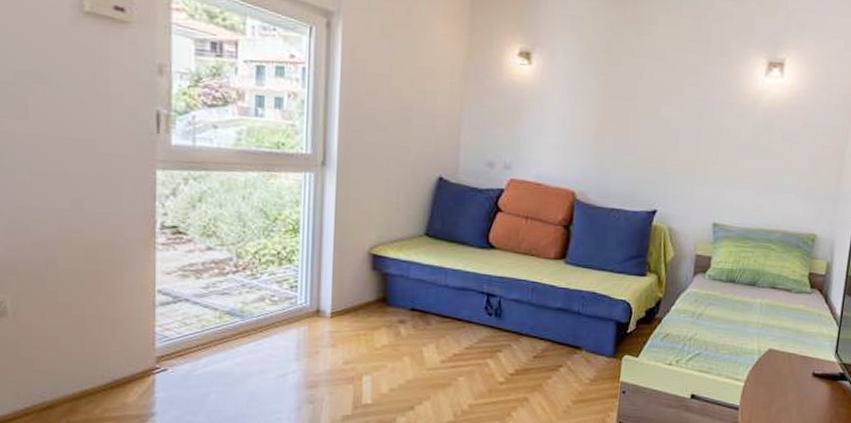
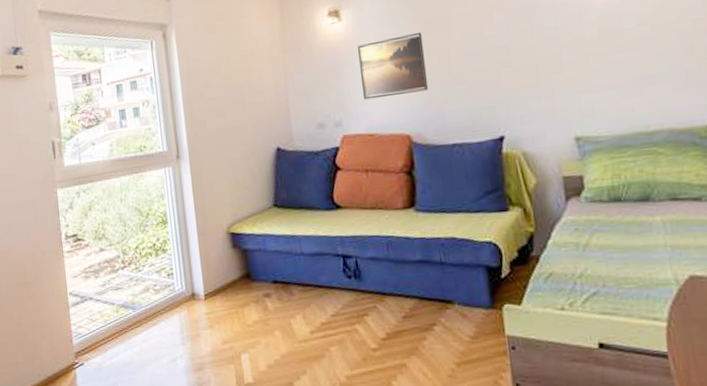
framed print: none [537,93,606,154] -> present [358,32,429,100]

